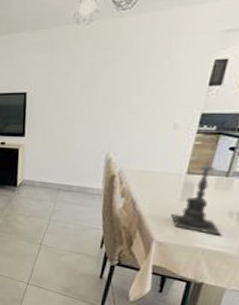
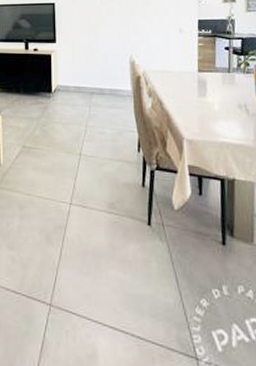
candle holder: present [170,157,223,236] -> none [193,56,239,128]

